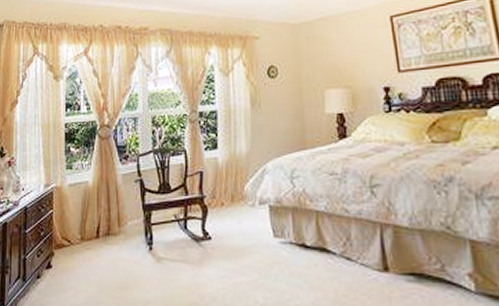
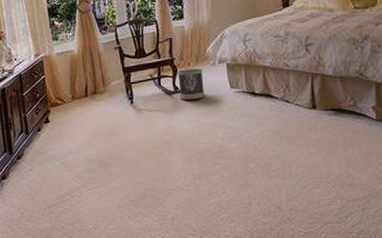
wastebasket: none [208,210,241,251] -> present [177,68,205,101]

